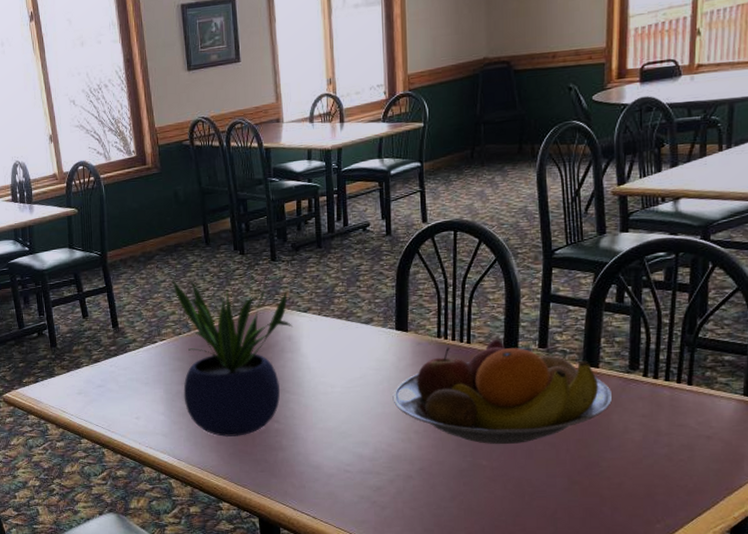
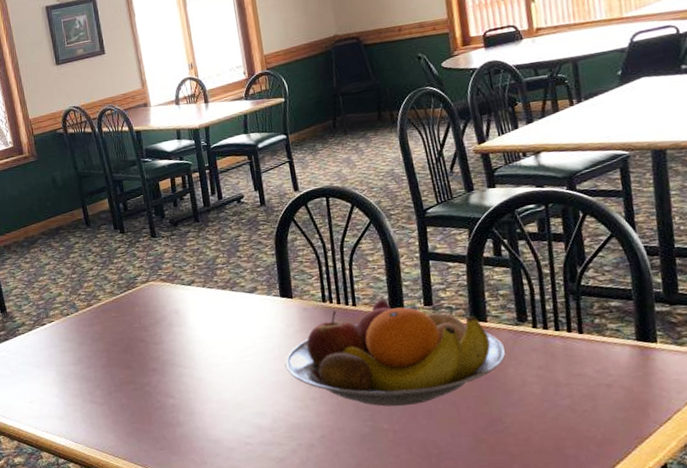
potted plant: present [171,279,292,437] -> none [55,260,178,416]

